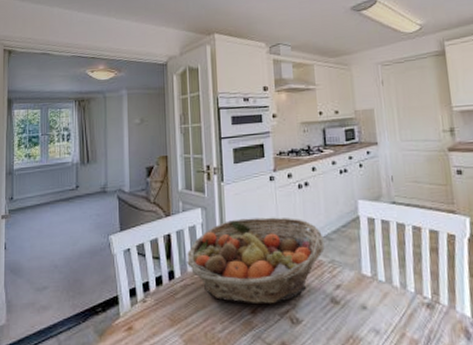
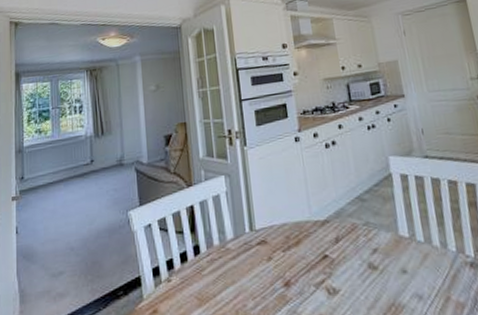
fruit basket: present [187,217,325,305] -> none [212,179,358,276]

